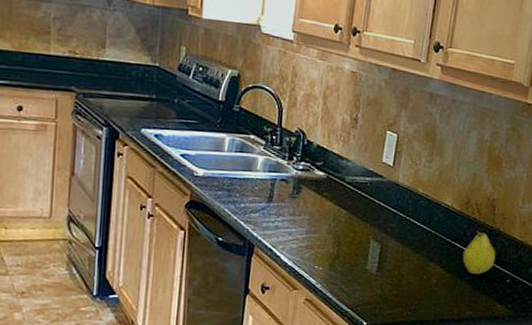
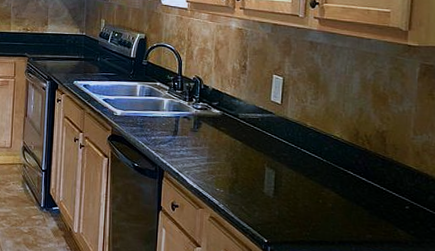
fruit: present [462,231,496,275] -> none [356,160,391,201]

